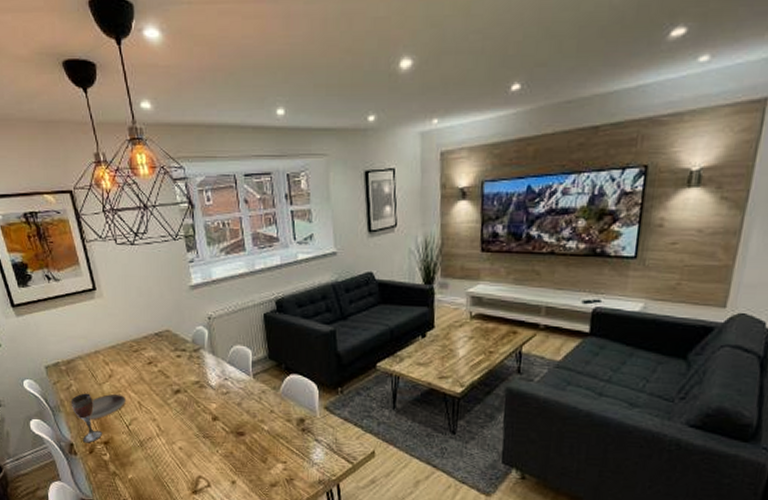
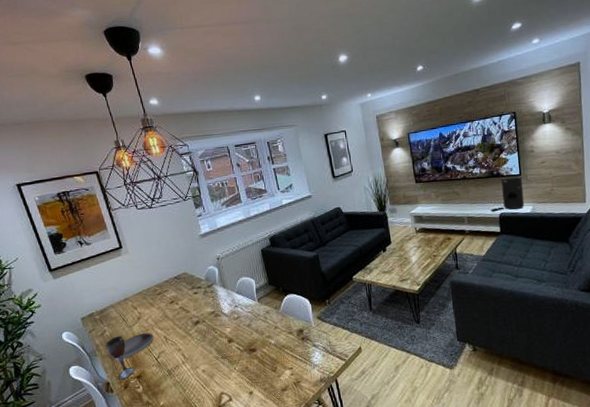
speaker: none [601,259,638,305] -> present [501,176,524,210]

